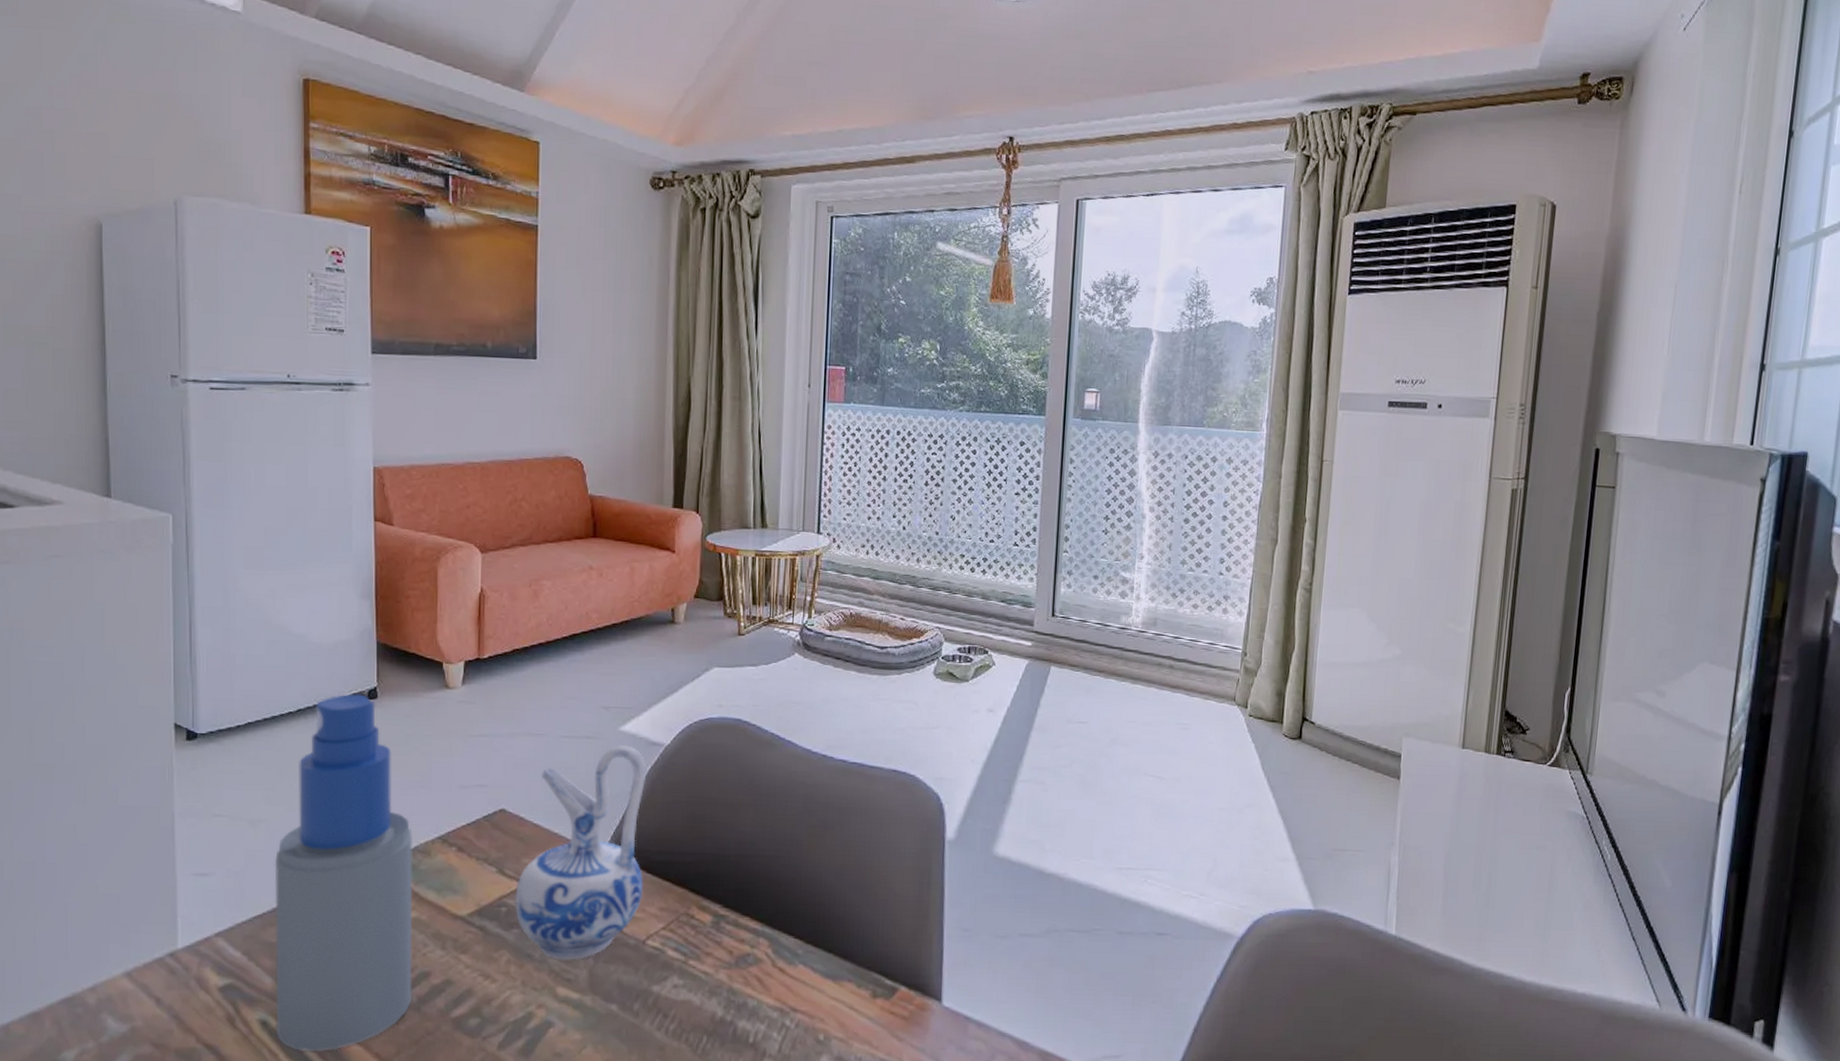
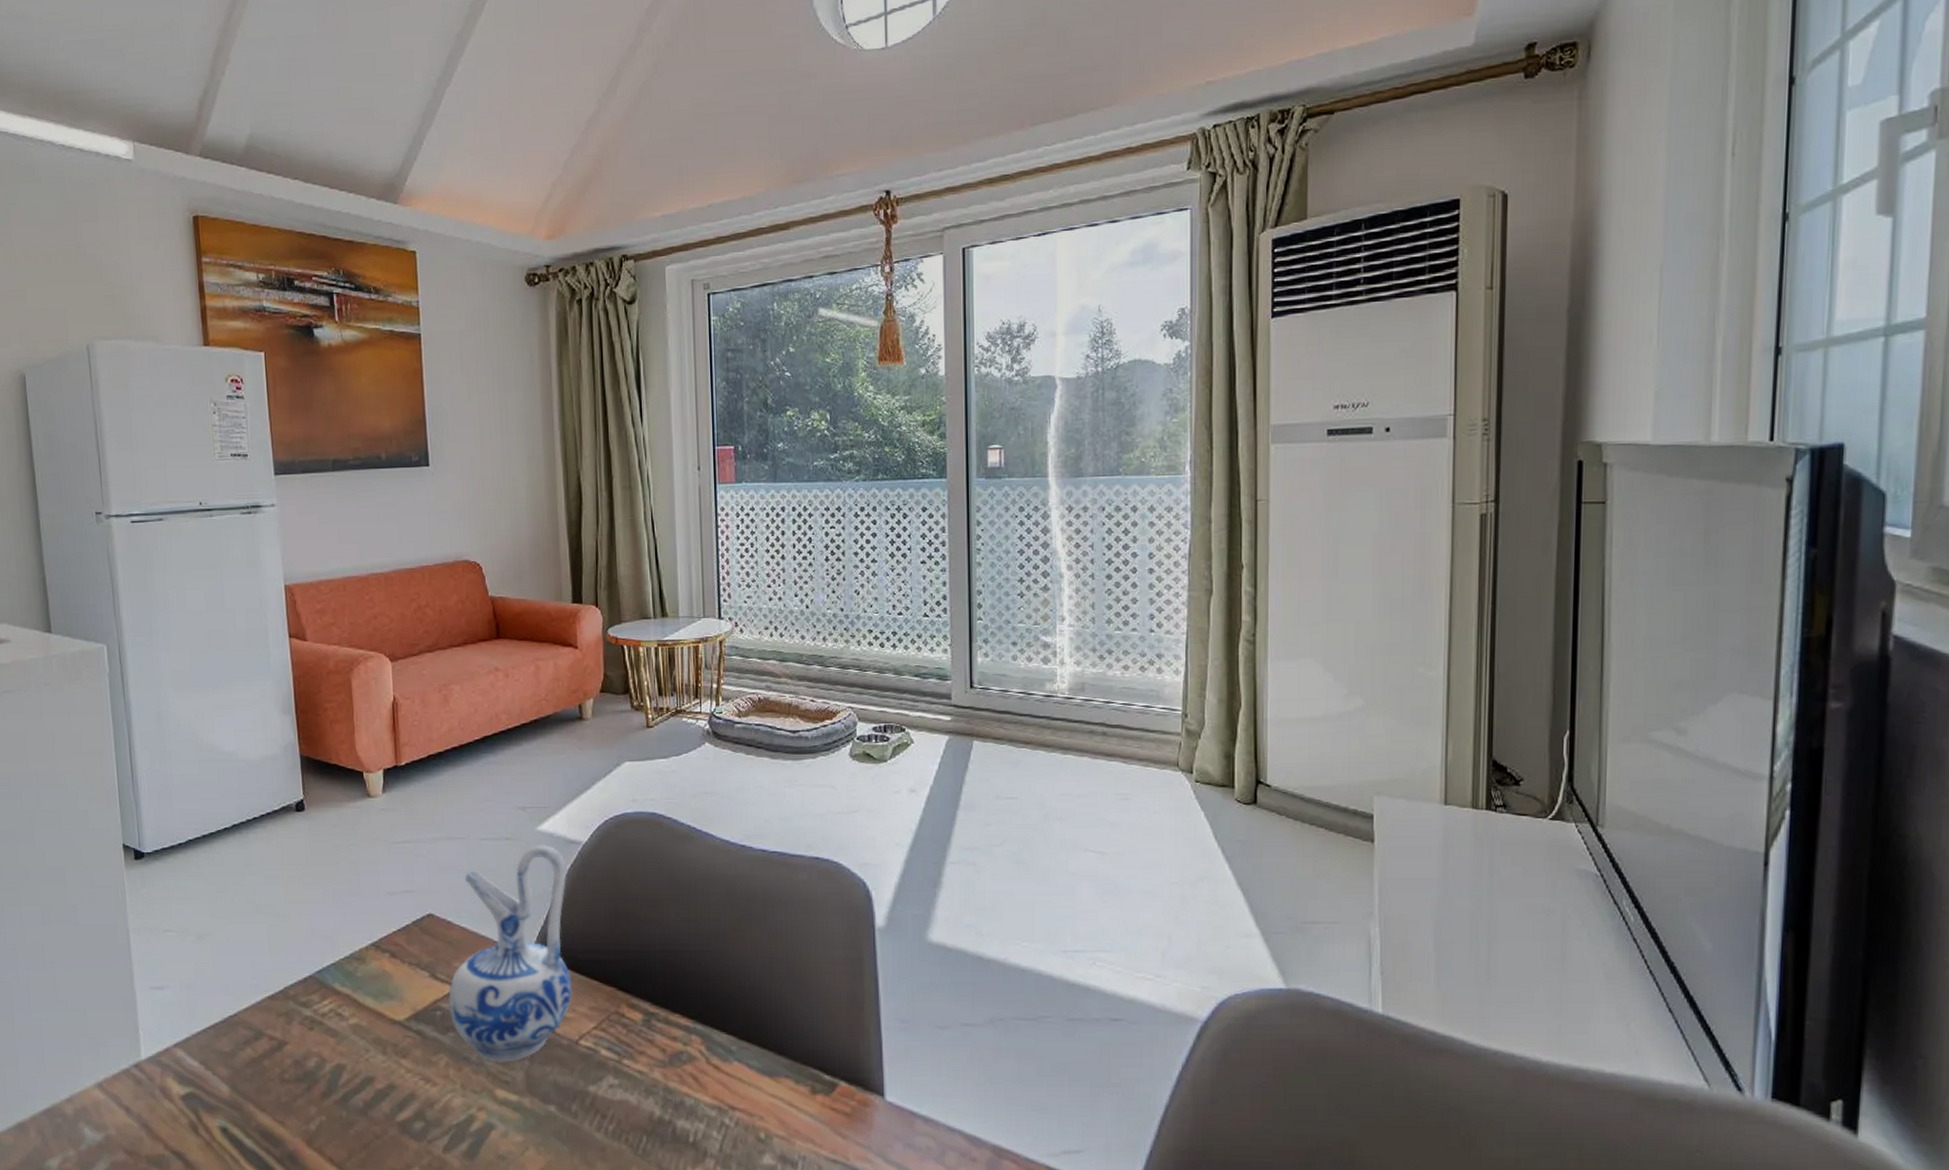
spray bottle: present [274,694,413,1052] -> none [222,807,359,1157]

